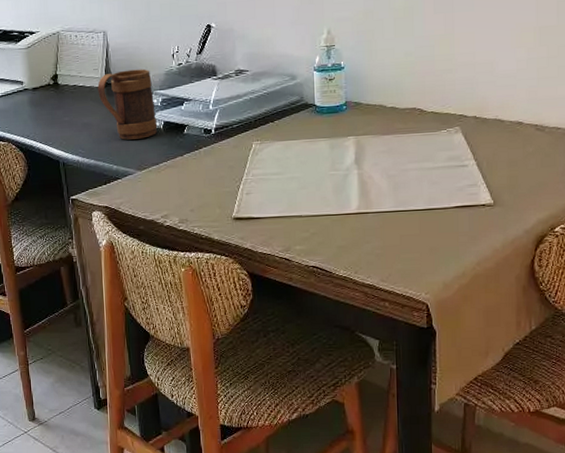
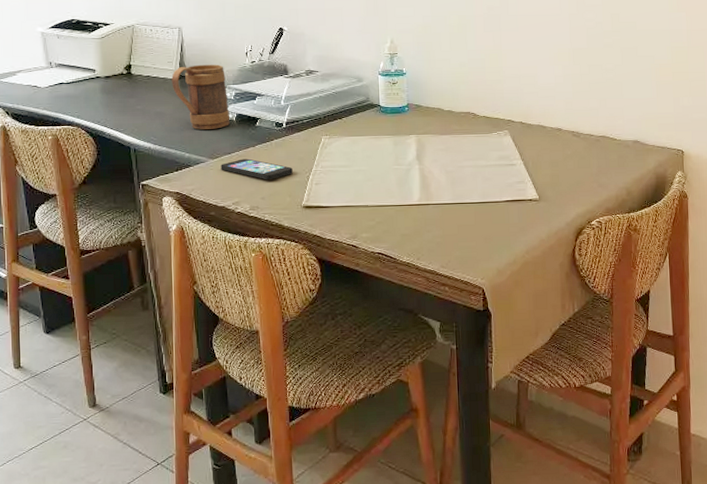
smartphone: none [149,169,222,191] -> present [221,158,293,180]

